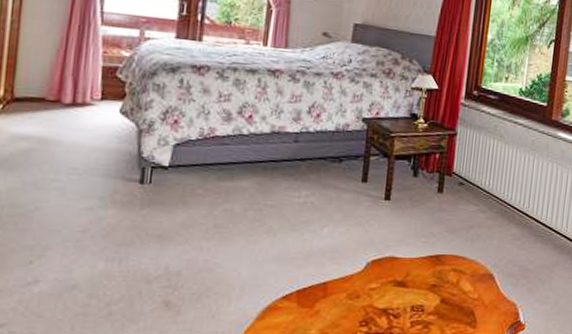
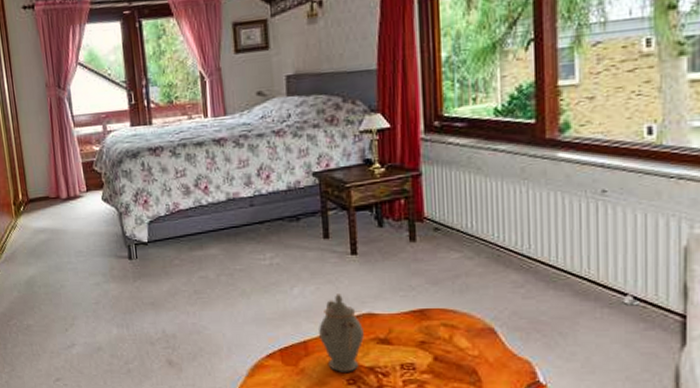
teapot: none [340,236,384,314] -> present [319,294,364,372]

